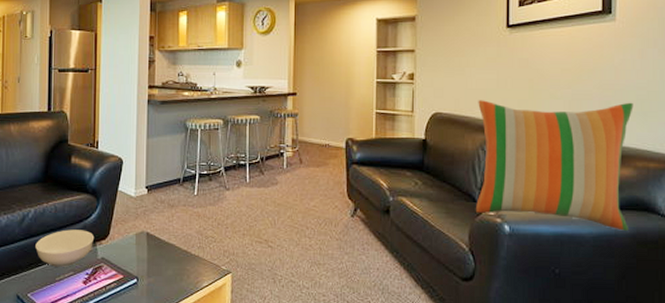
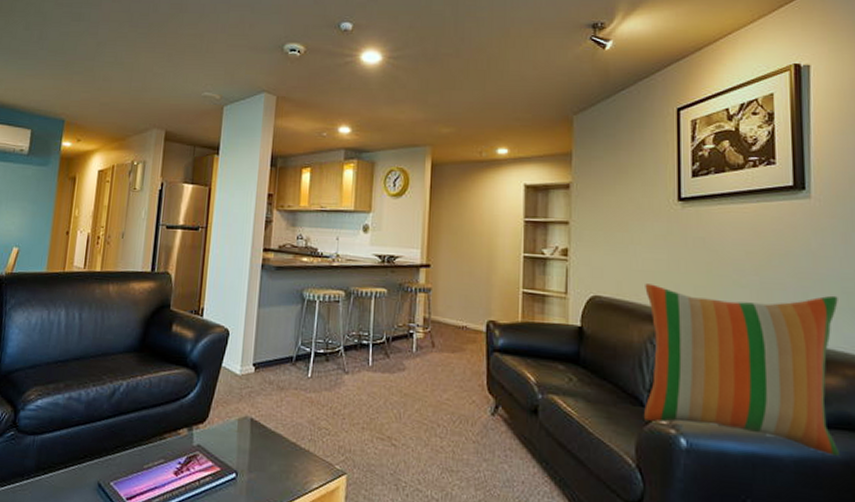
bowl: present [35,229,95,267] -> none [124,408,191,453]

